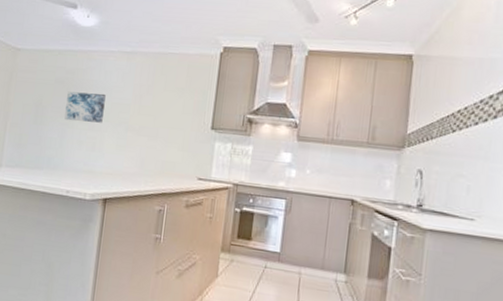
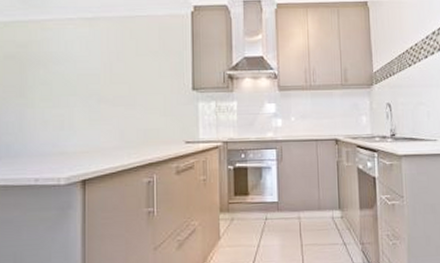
wall art: present [64,91,106,123] -> none [21,65,69,100]

